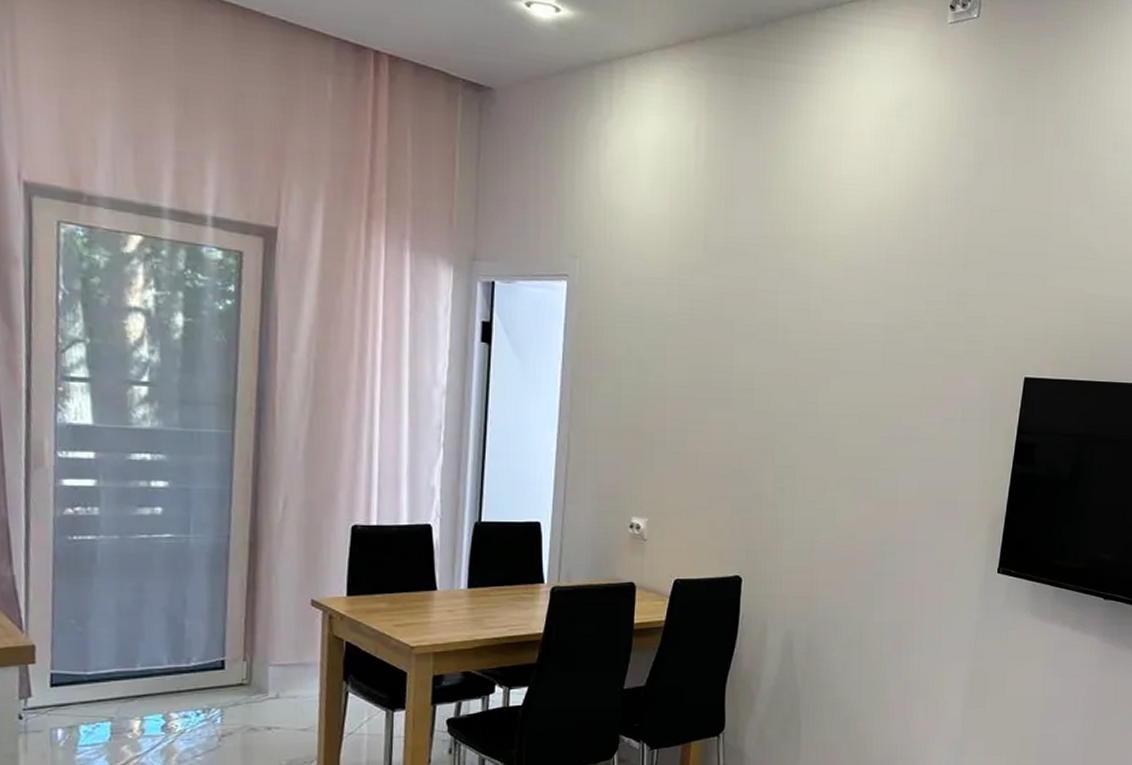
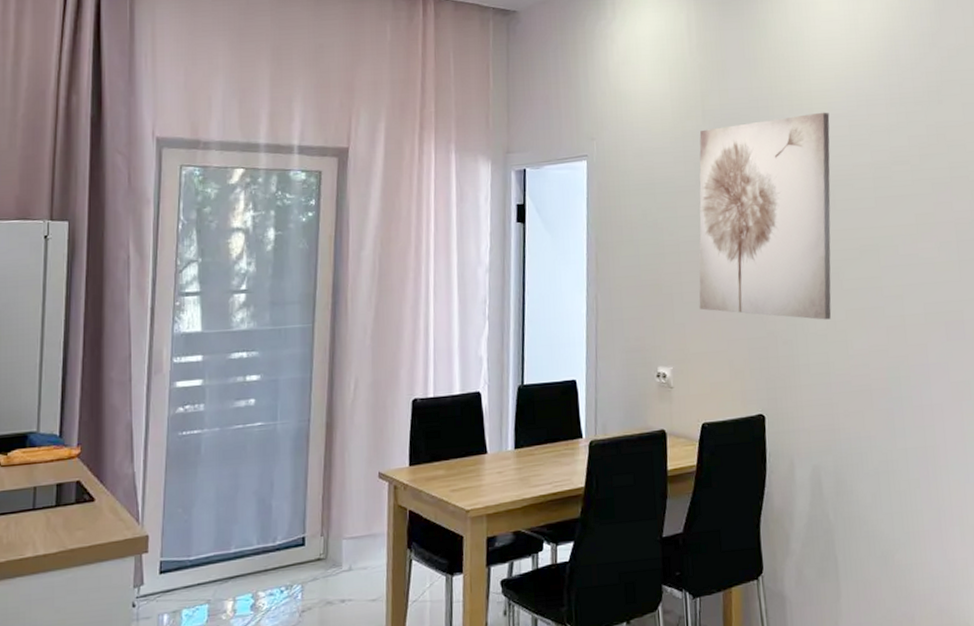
wall art: none [682,260,845,486] -> present [699,112,832,320]

